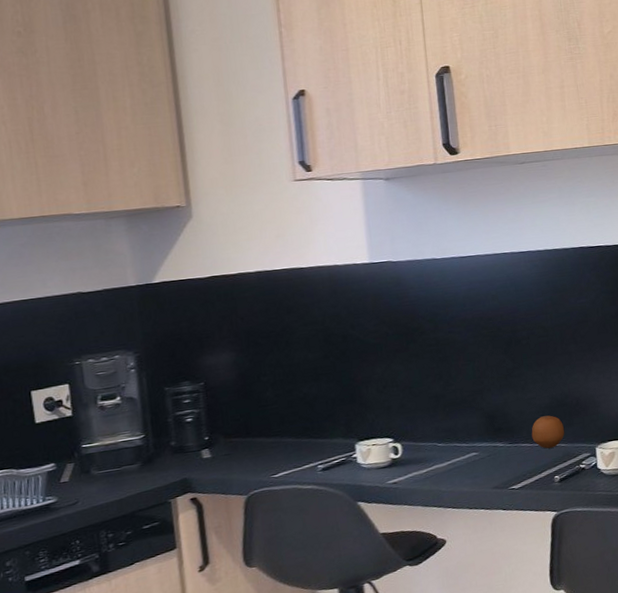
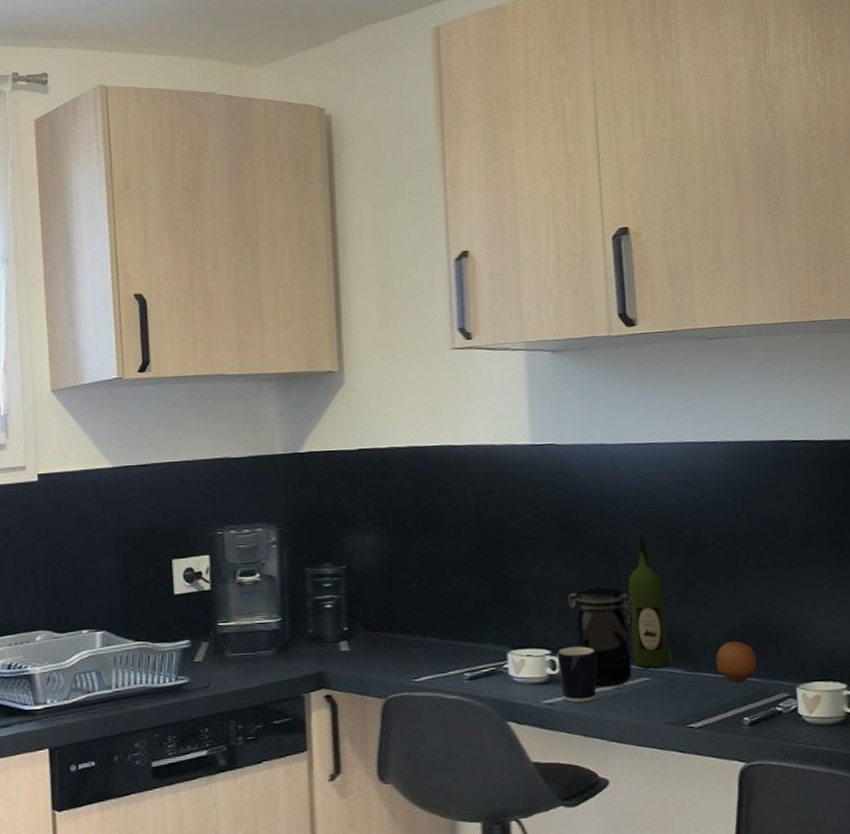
mug: none [398,432,434,480] -> present [557,646,597,702]
jar: none [406,381,463,464] -> present [567,587,633,687]
wine bottle: none [457,331,496,446] -> present [628,531,673,669]

